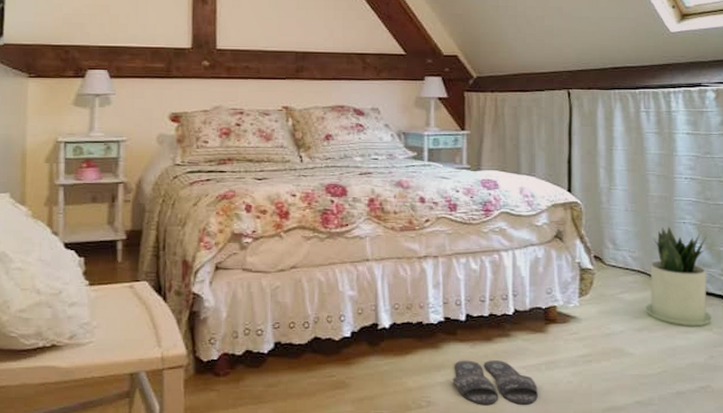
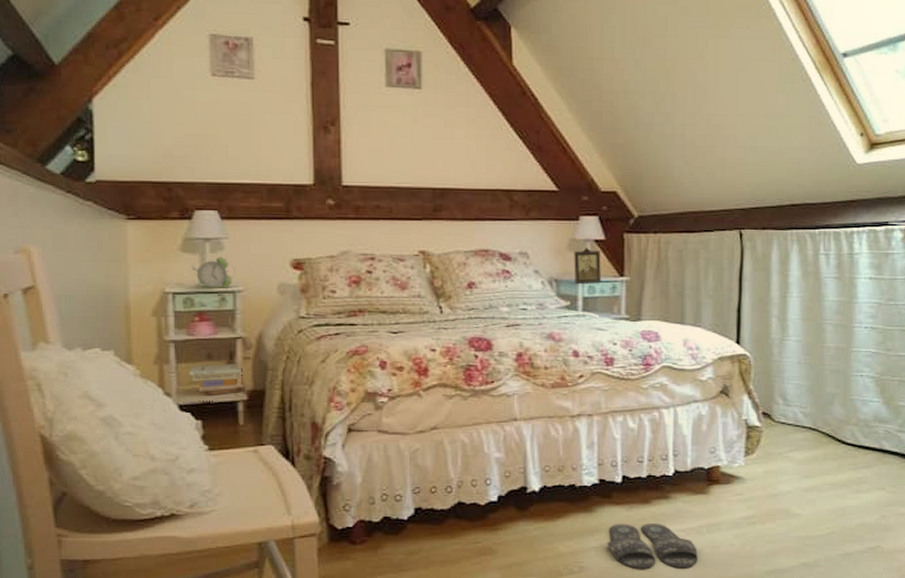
books: none [75,206,125,235] -> present [188,364,245,396]
alarm clock: none [82,110,120,140] -> present [192,256,235,291]
photo frame: none [420,104,444,136] -> present [574,247,601,284]
planter: present [645,226,713,327] -> none [815,380,887,486]

